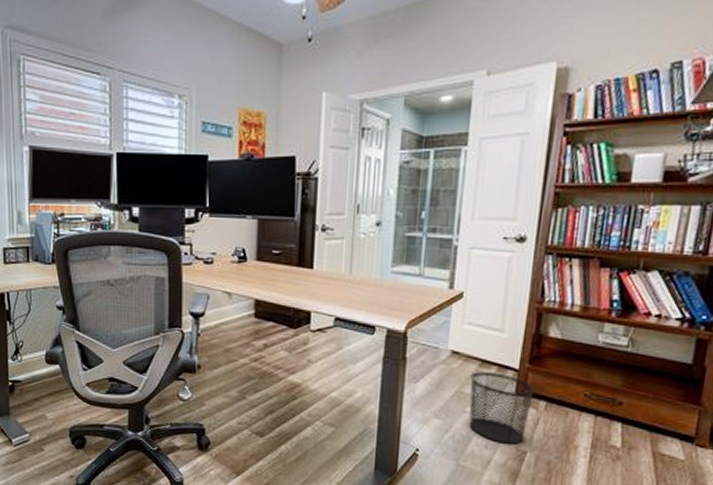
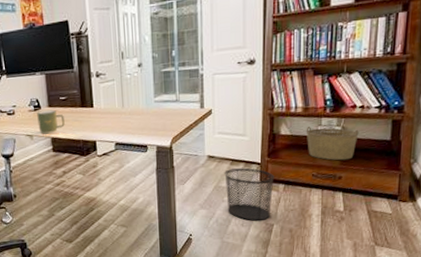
mug: none [240,264,274,294] -> present [37,109,65,134]
basket: none [581,330,652,382] -> present [306,126,359,161]

